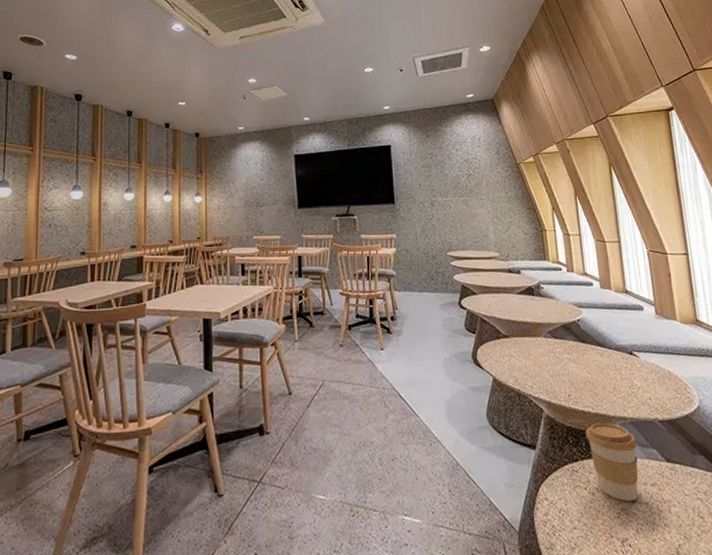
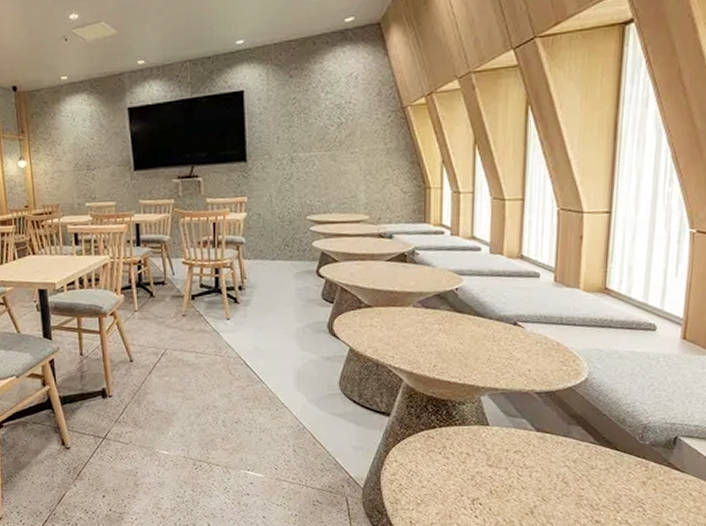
coffee cup: present [585,422,639,502] -> none [447,393,506,466]

